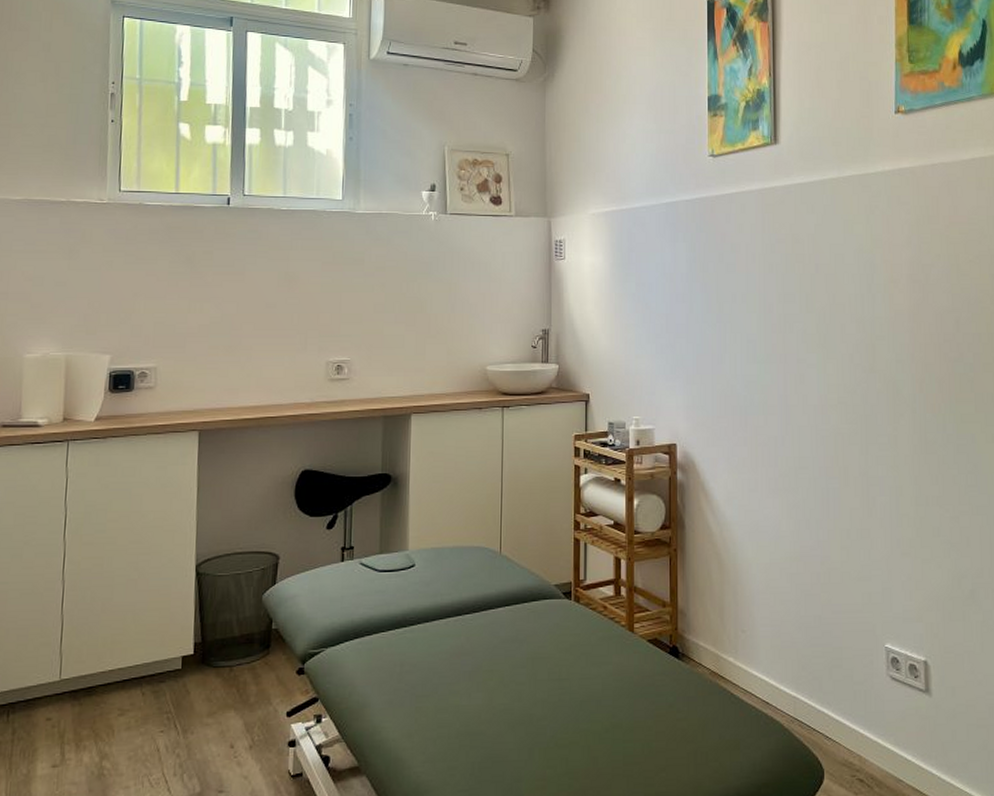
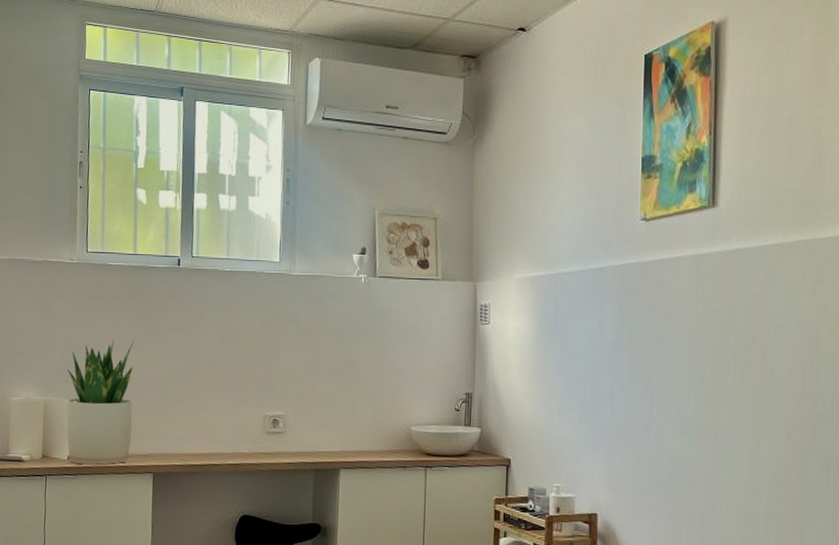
planter: none [94,286,175,426] -> present [66,339,134,466]

